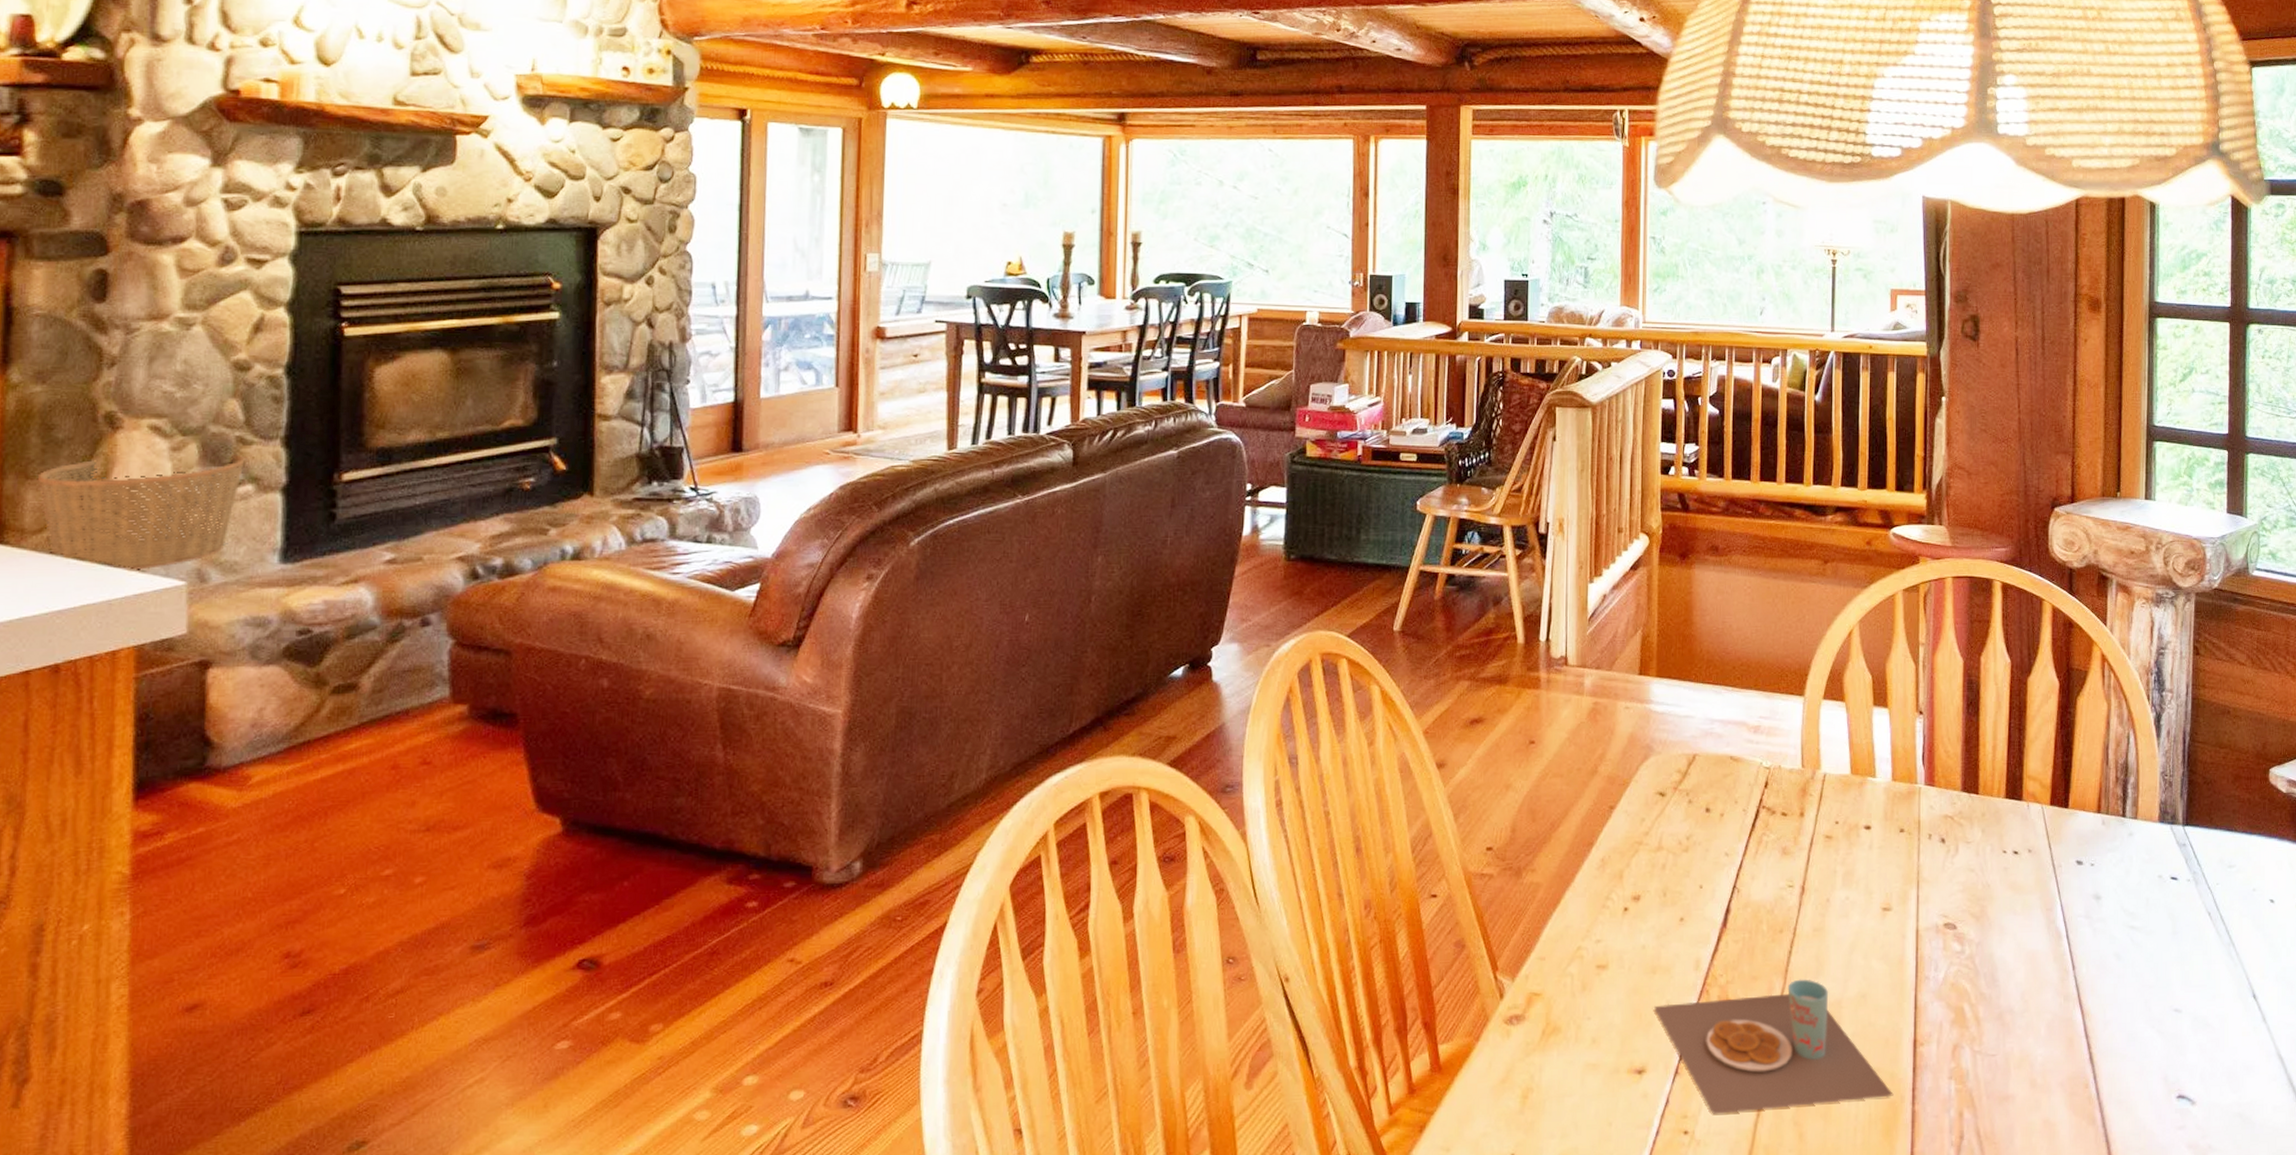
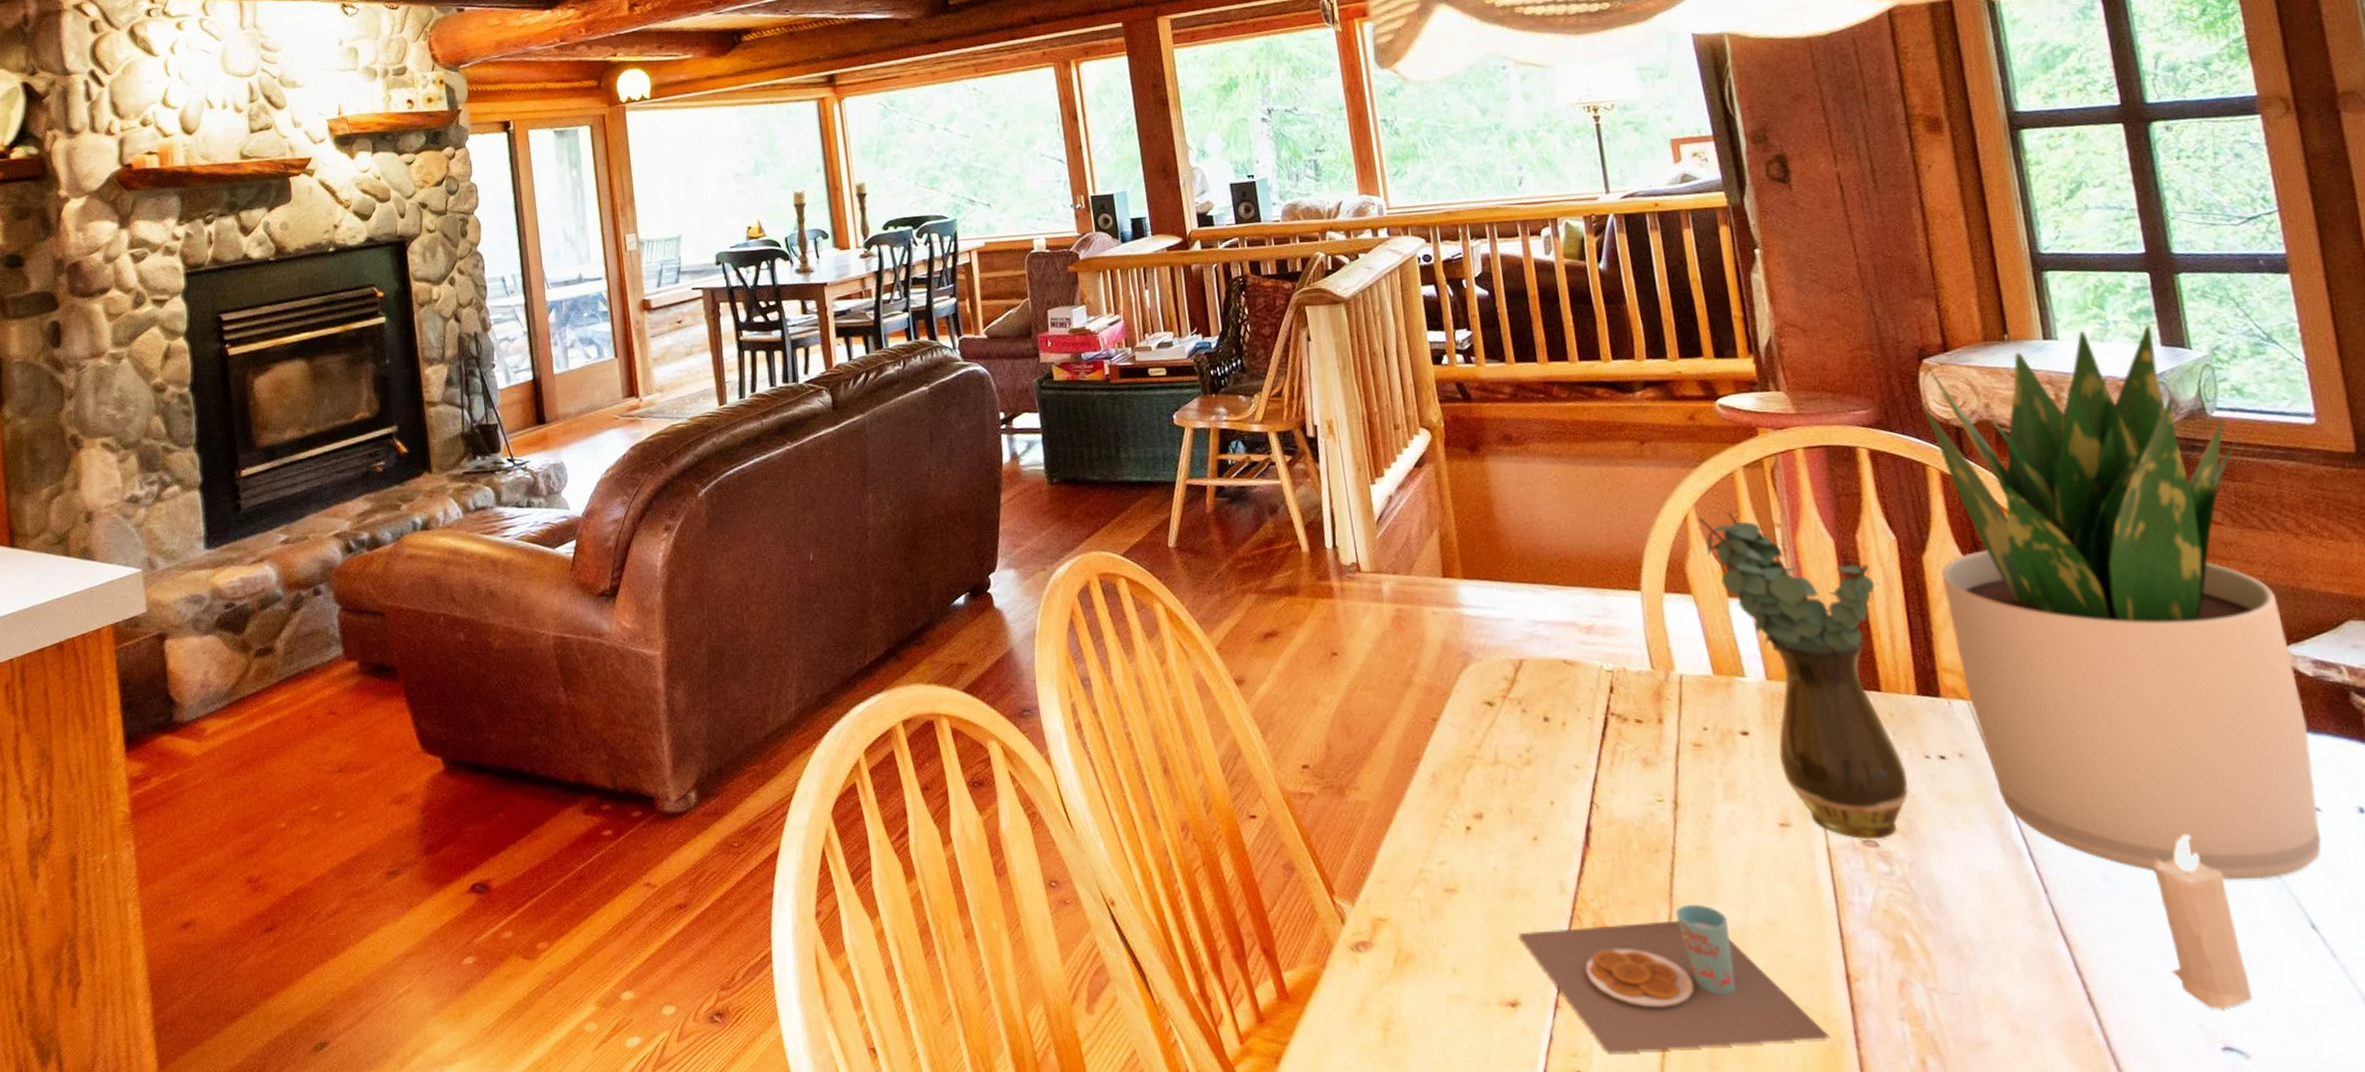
basket: present [38,454,245,570] -> none [32,461,171,562]
vase: none [1860,630,1988,923] -> present [1698,512,1909,839]
planter: none [2039,494,2276,959] -> present [1920,324,2322,881]
candle: none [2152,921,2204,1064] -> present [2153,835,2253,1009]

